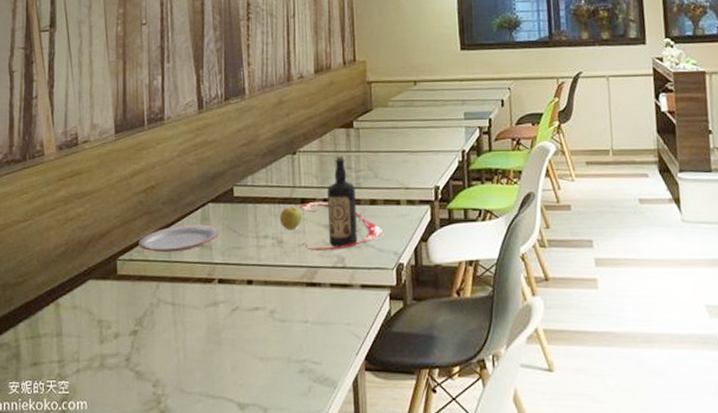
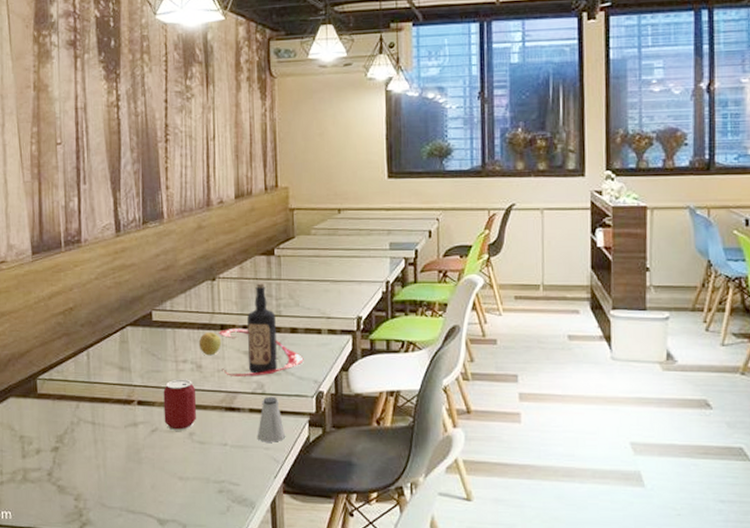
plate: present [138,224,220,253] -> none [58,347,139,374]
can: none [244,255,277,309] -> present [163,379,196,431]
saltshaker: none [338,271,366,318] -> present [257,397,285,442]

